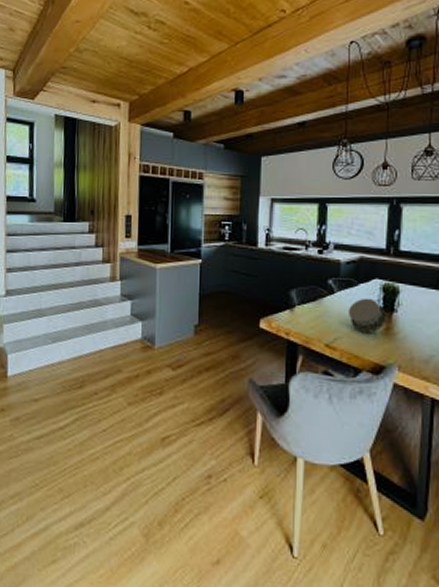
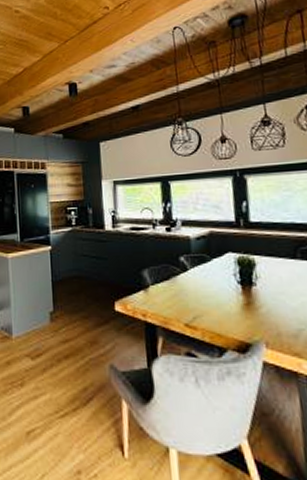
drum: present [347,298,388,334] -> none [204,273,248,310]

